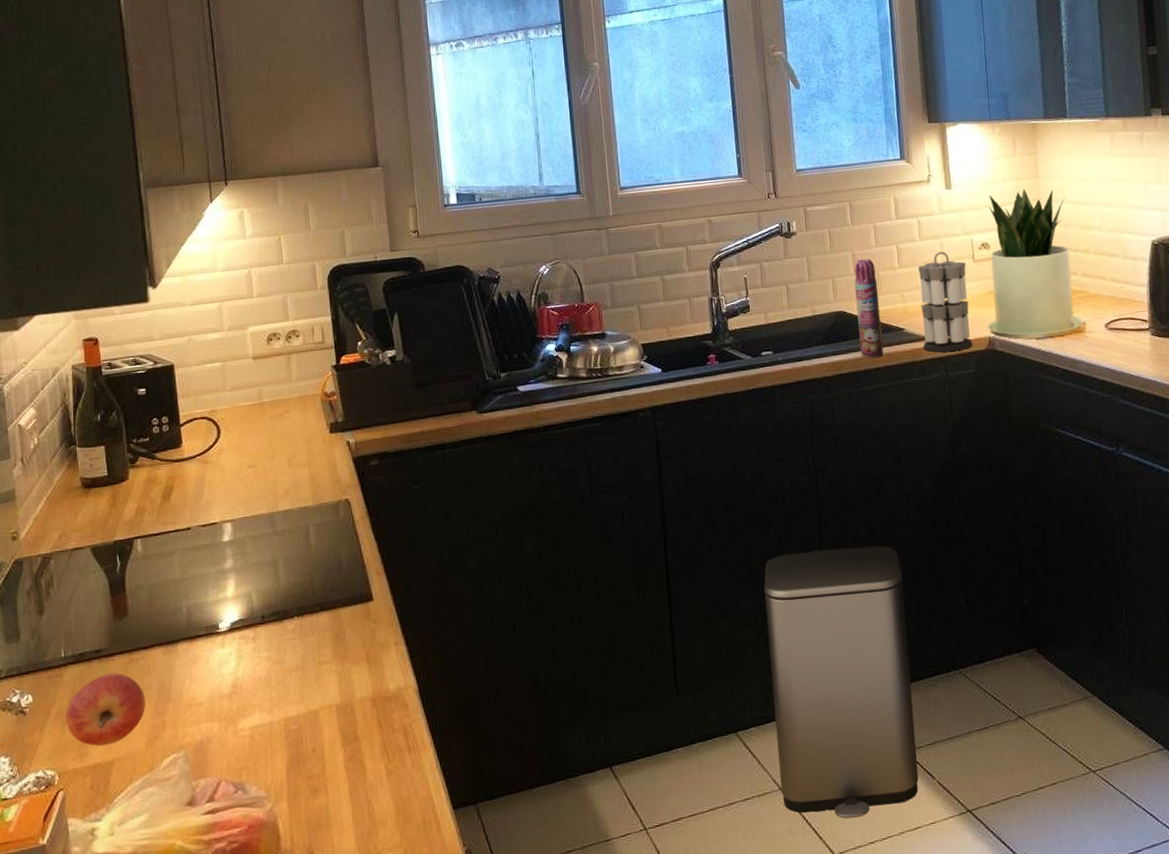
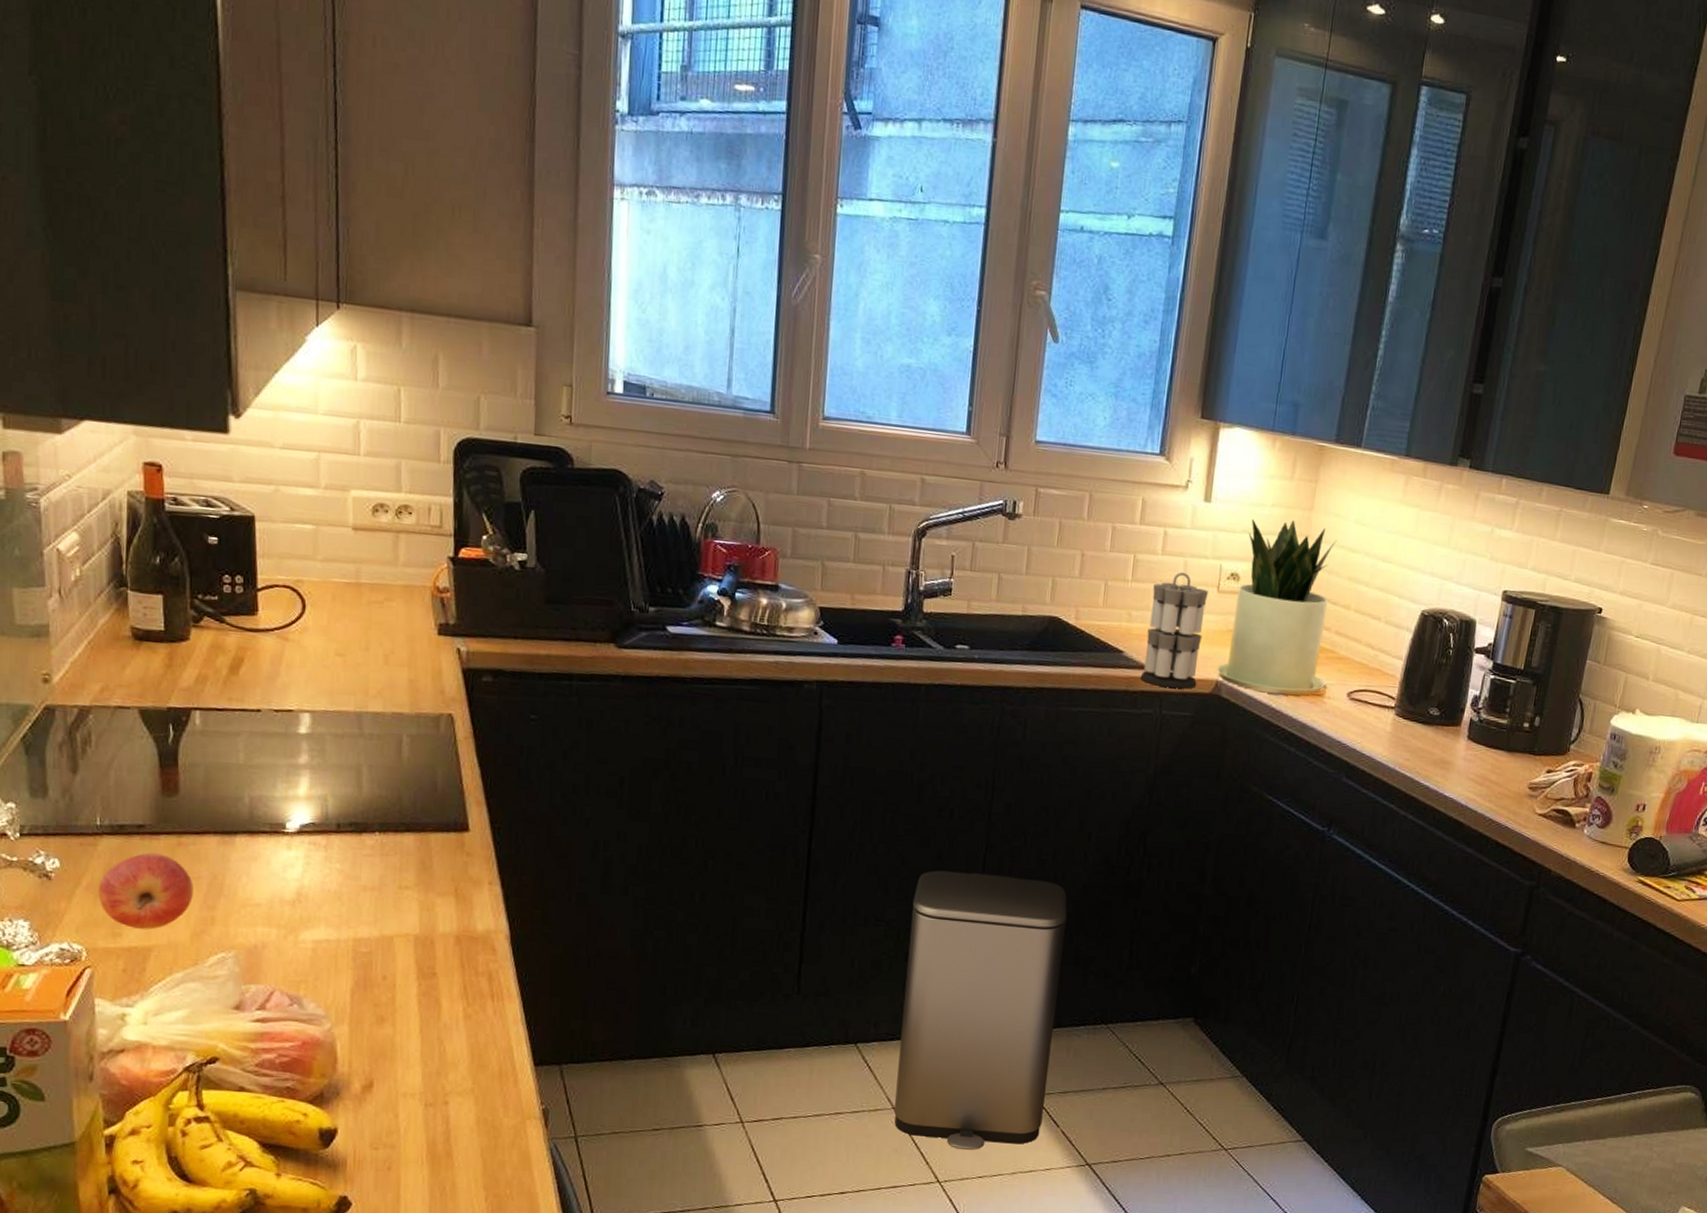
whipped cream can: present [854,258,884,359] -> none [1069,561,1105,679]

